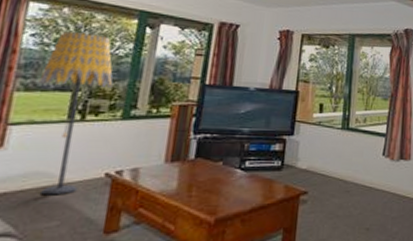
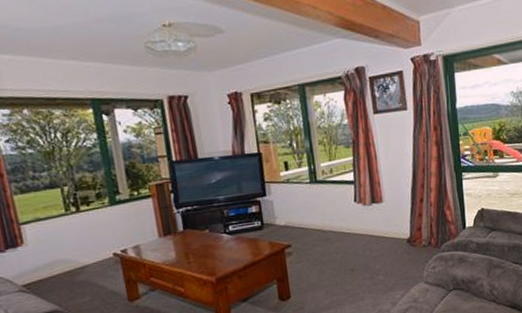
floor lamp: present [38,31,113,196] -> none [28,130,96,278]

